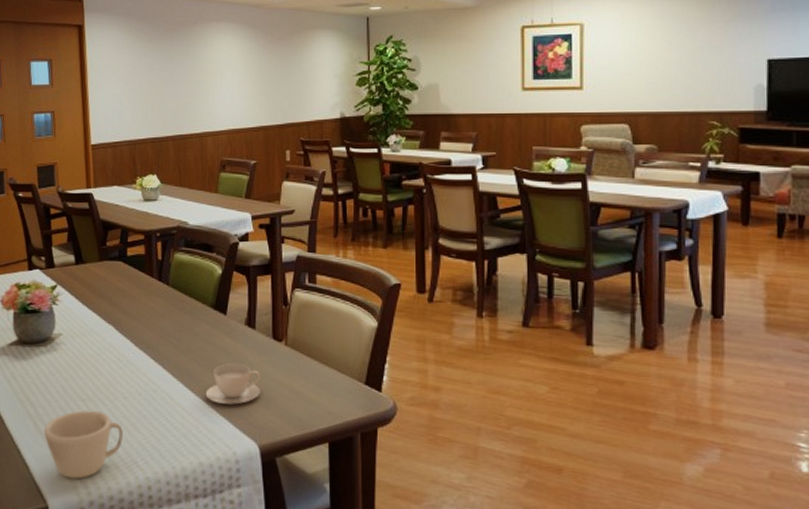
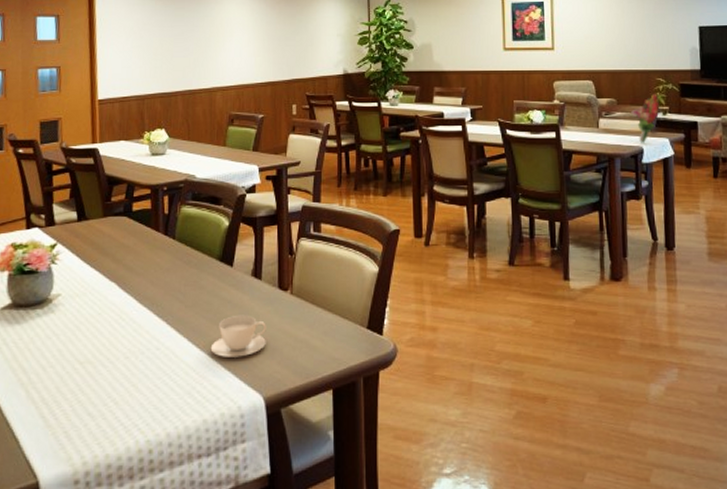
mug: present [44,410,123,479] -> none [37,375,123,449]
bouquet: none [675,138,712,196] -> present [631,93,660,143]

